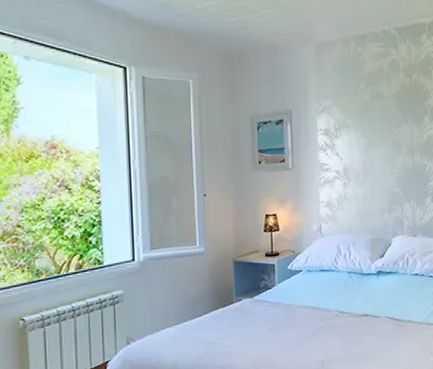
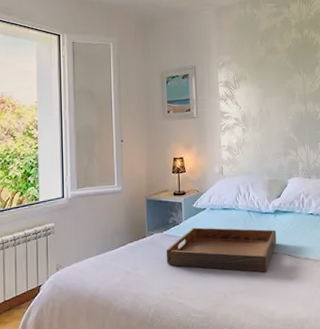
serving tray: none [256,291,379,338] -> present [166,227,277,273]

